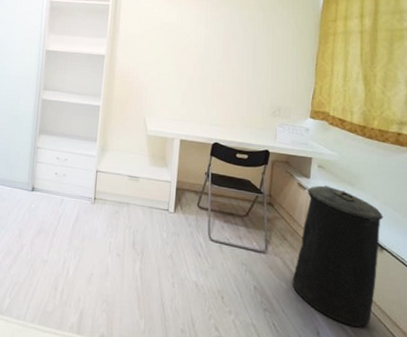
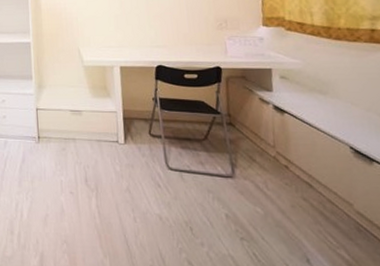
trash can: present [292,184,383,328] -> none [268,96,371,252]

